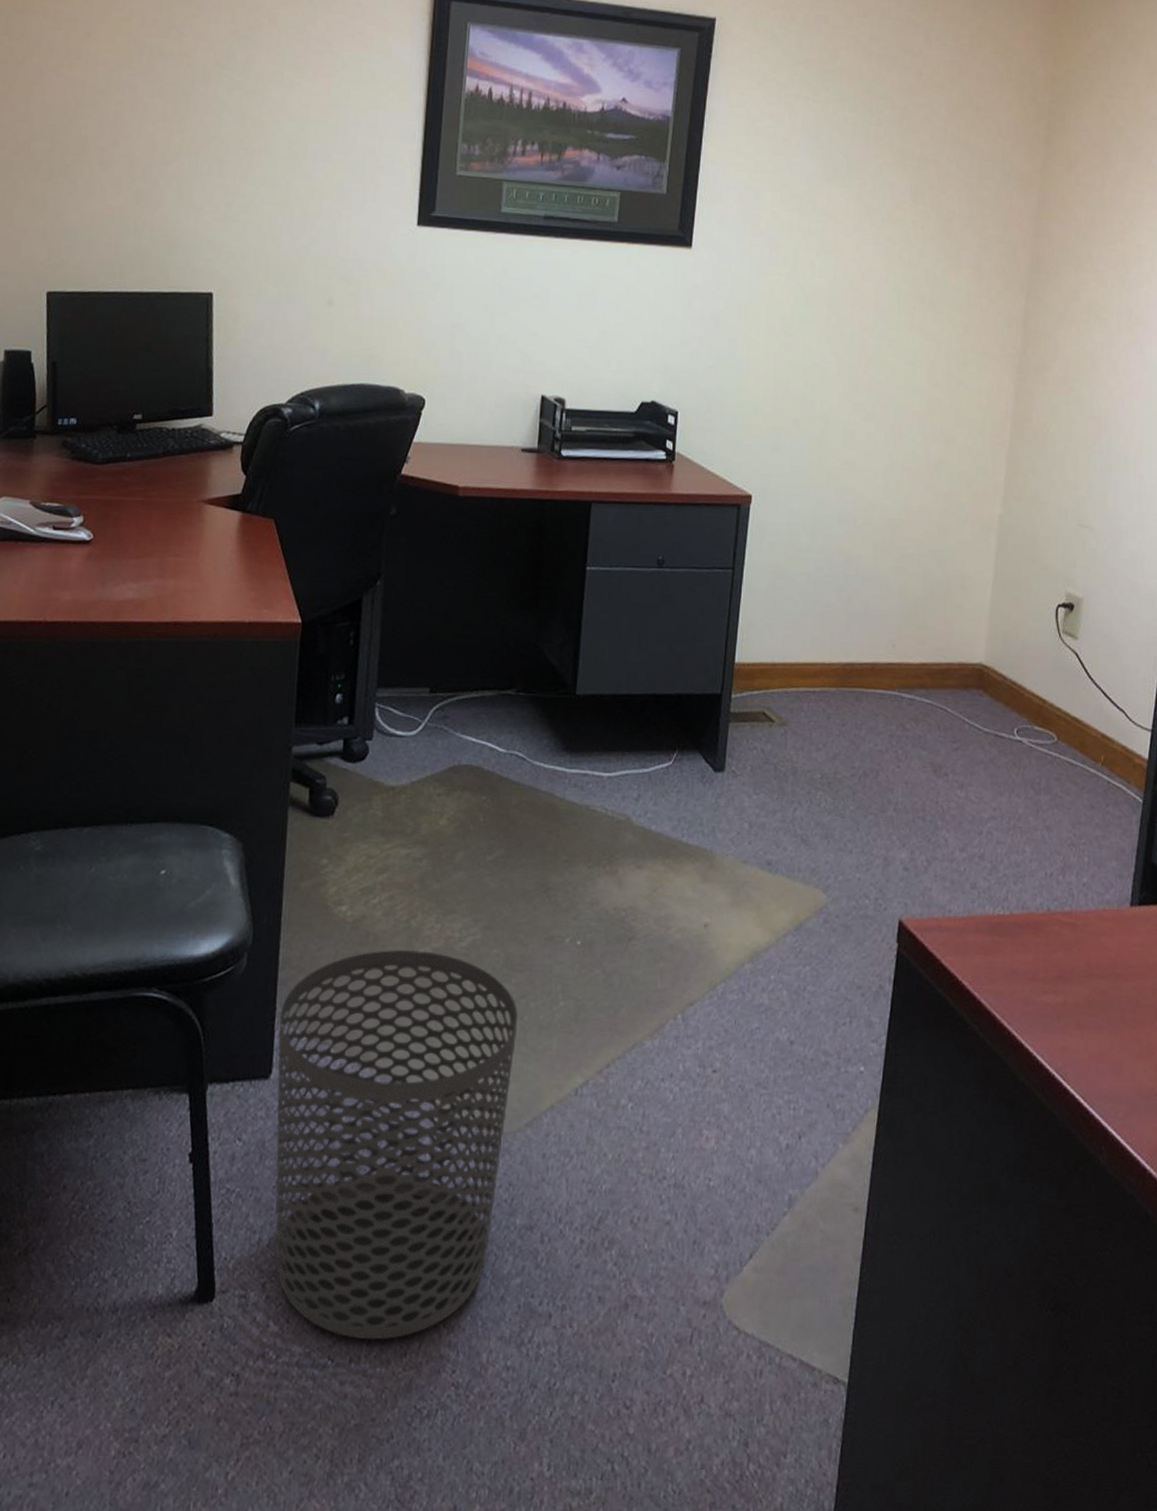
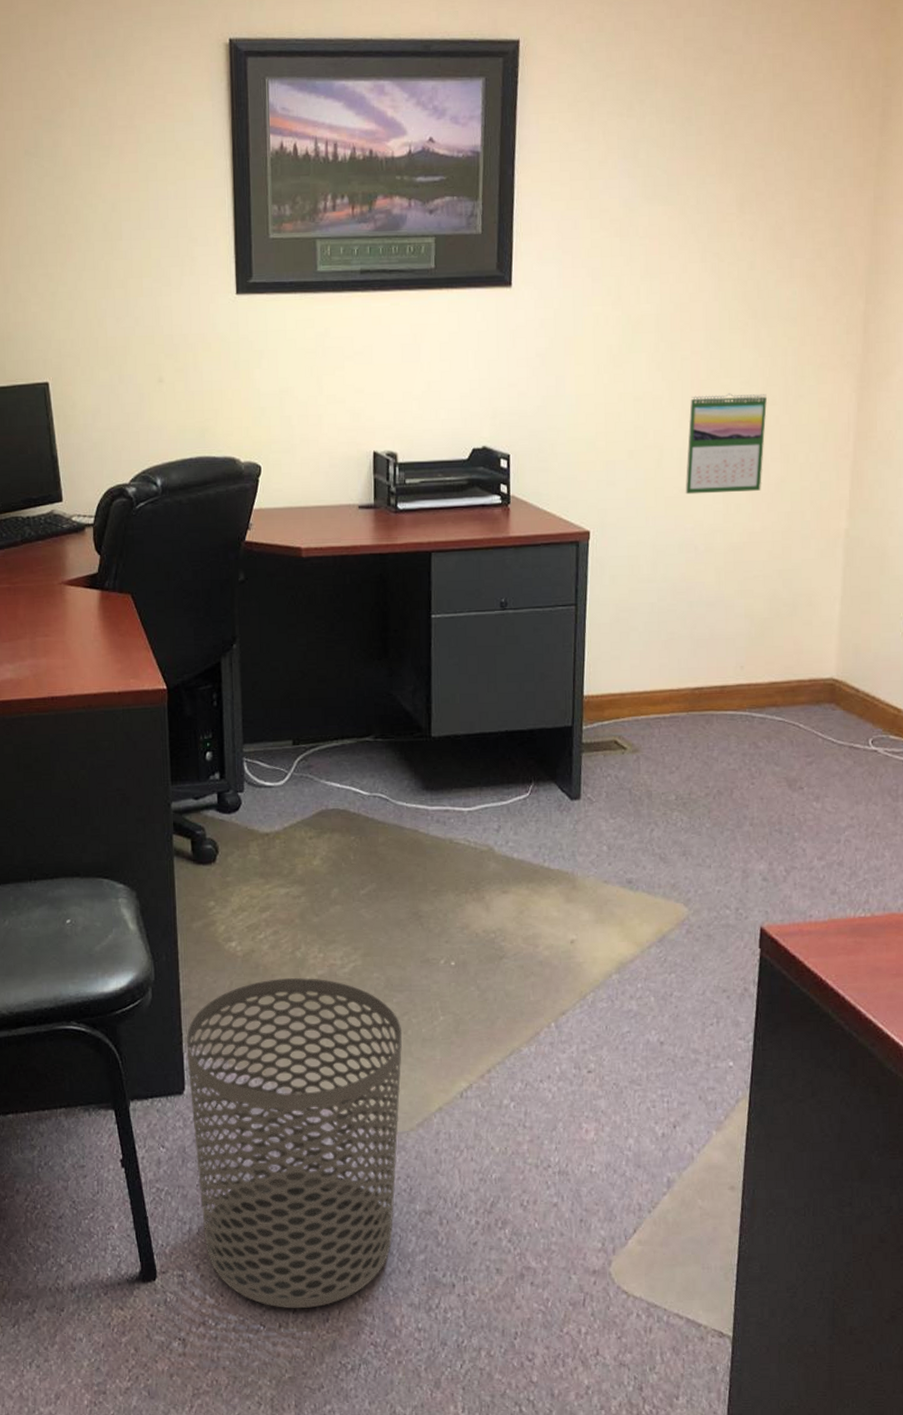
calendar: none [847,371,930,470] -> present [685,393,767,495]

